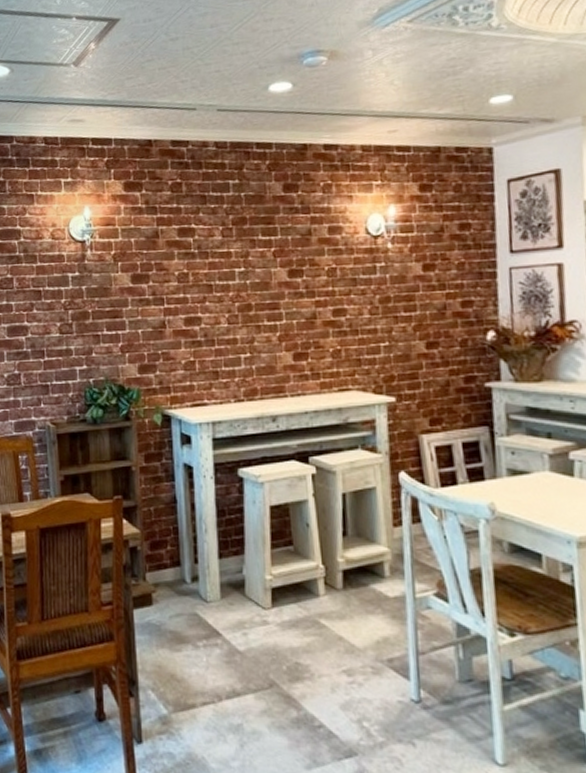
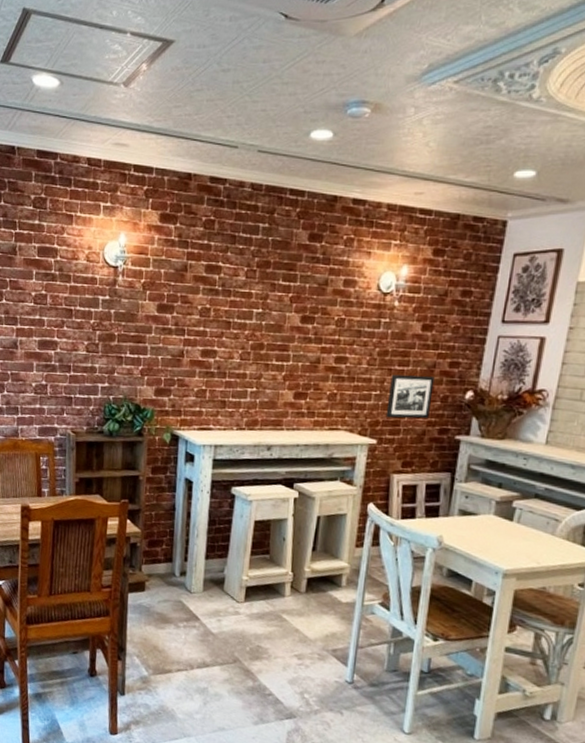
picture frame: none [398,318,450,371] -> present [385,374,435,419]

